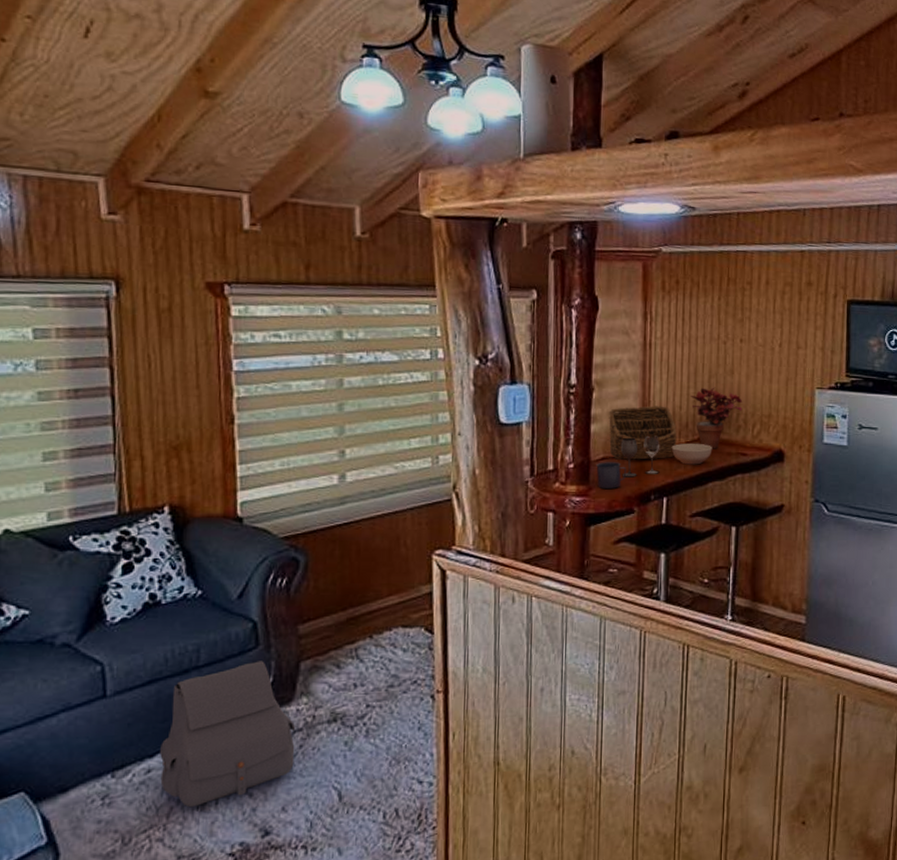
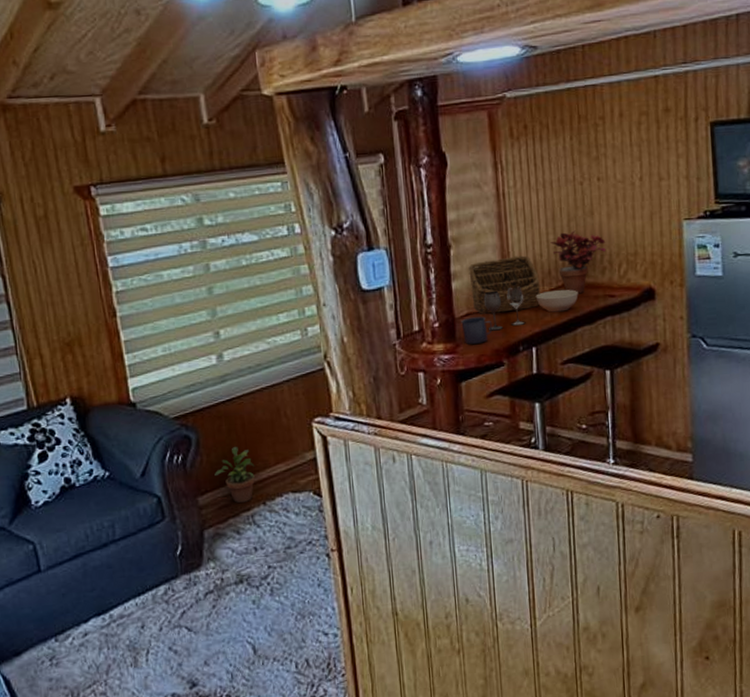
satchel: present [160,661,296,808] -> none [92,531,210,665]
potted plant: none [320,574,366,634] -> present [214,447,255,503]

